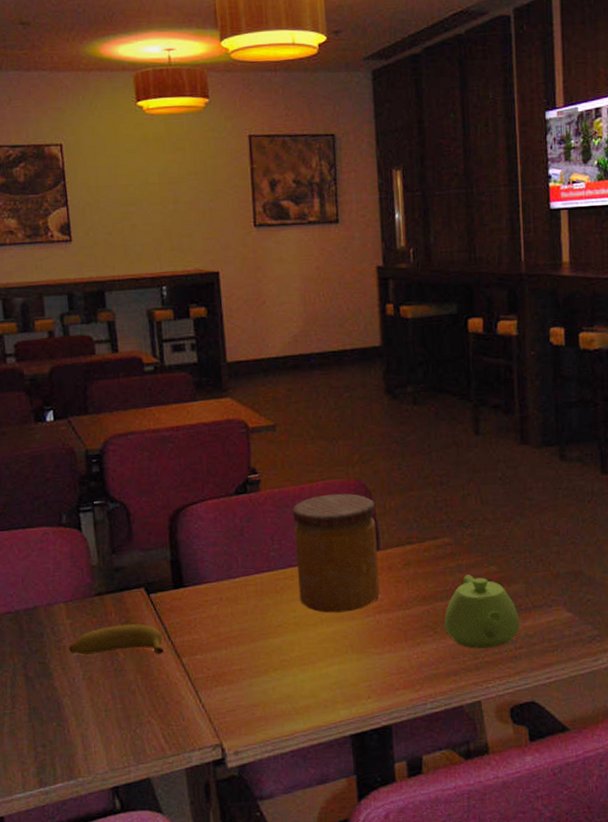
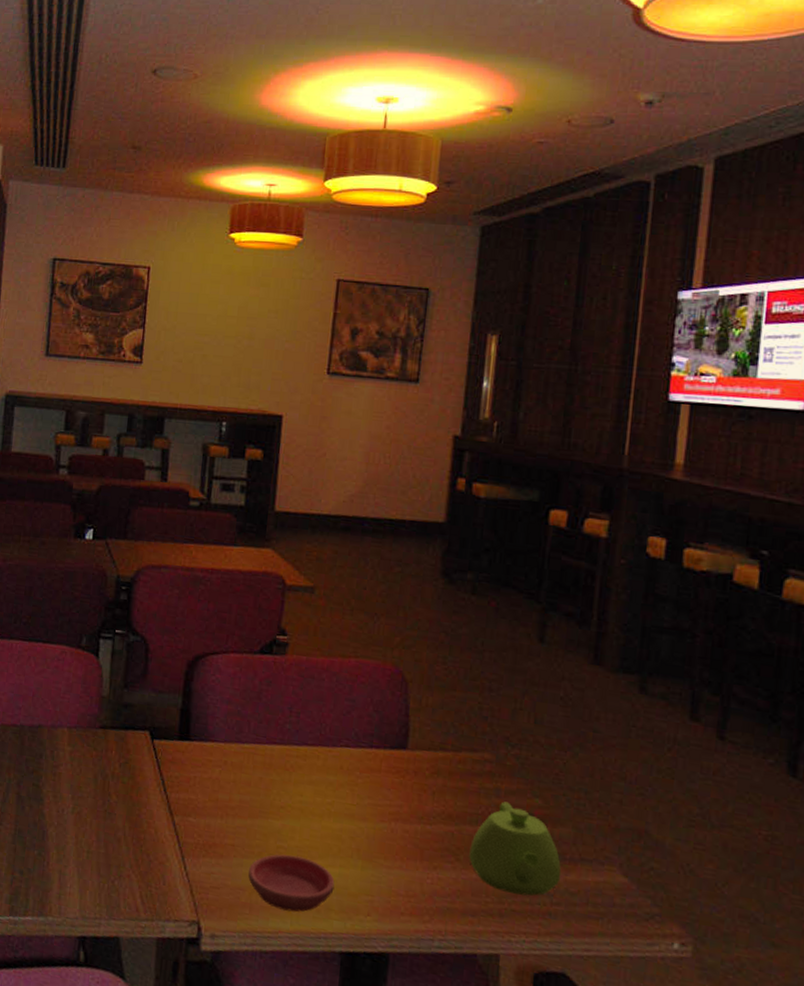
banana: present [69,624,164,655] -> none [64,763,159,807]
saucer: none [259,664,336,714] -> present [248,854,335,912]
jar: present [293,493,380,613] -> none [309,673,410,811]

